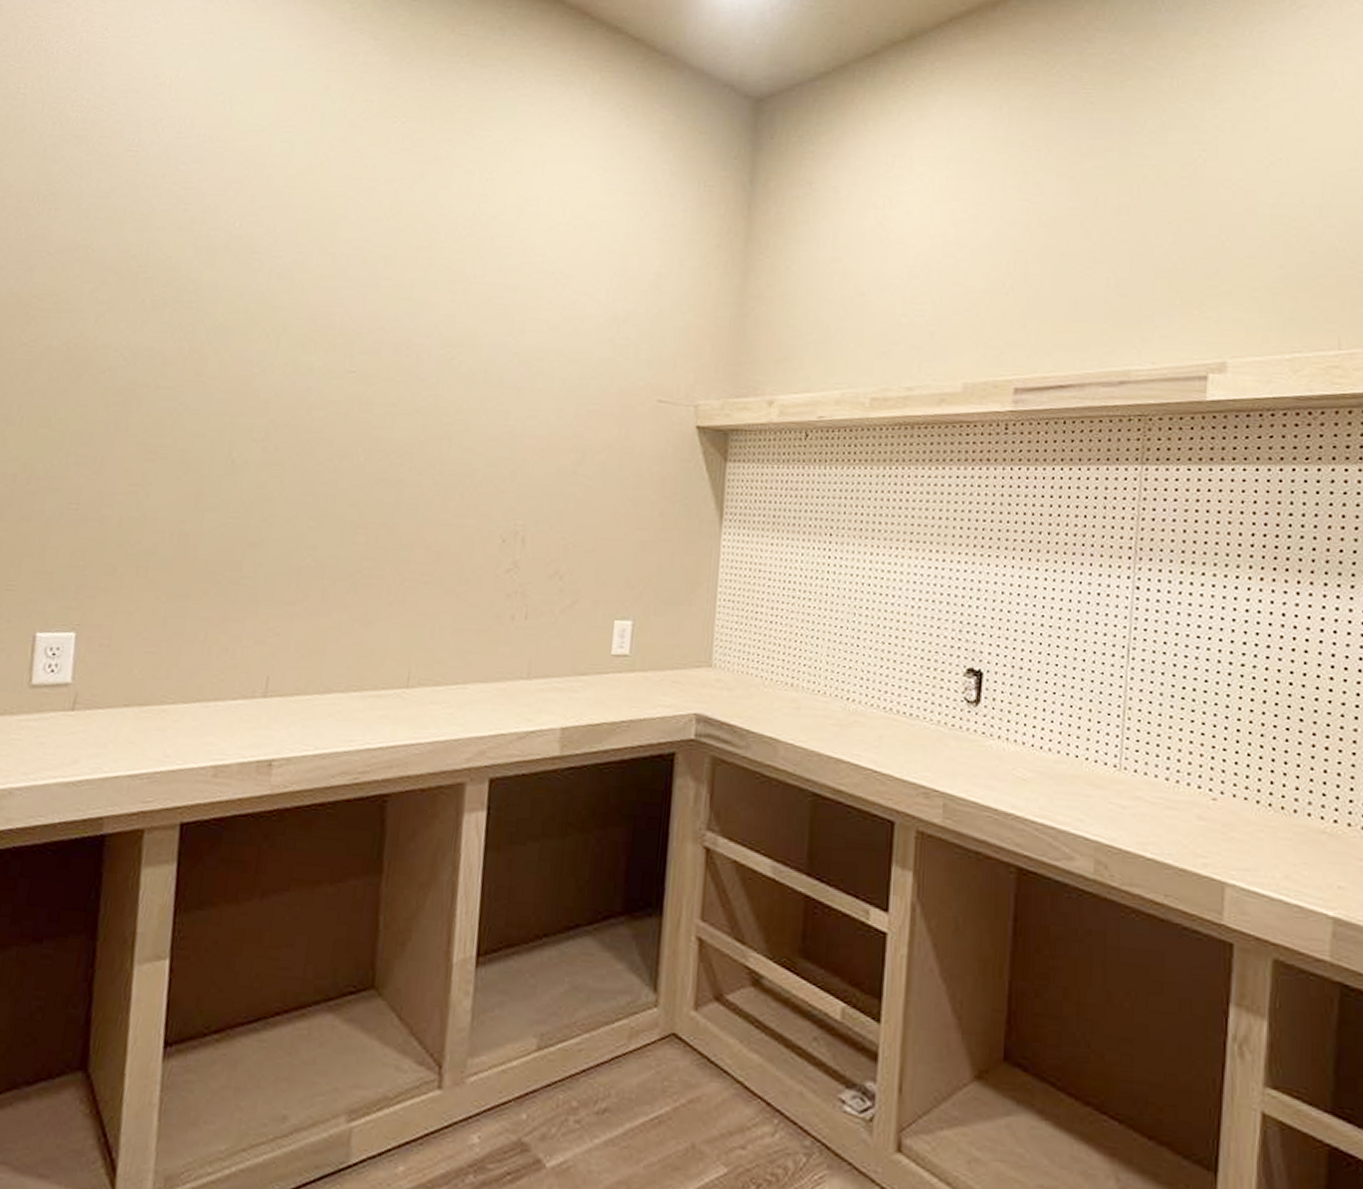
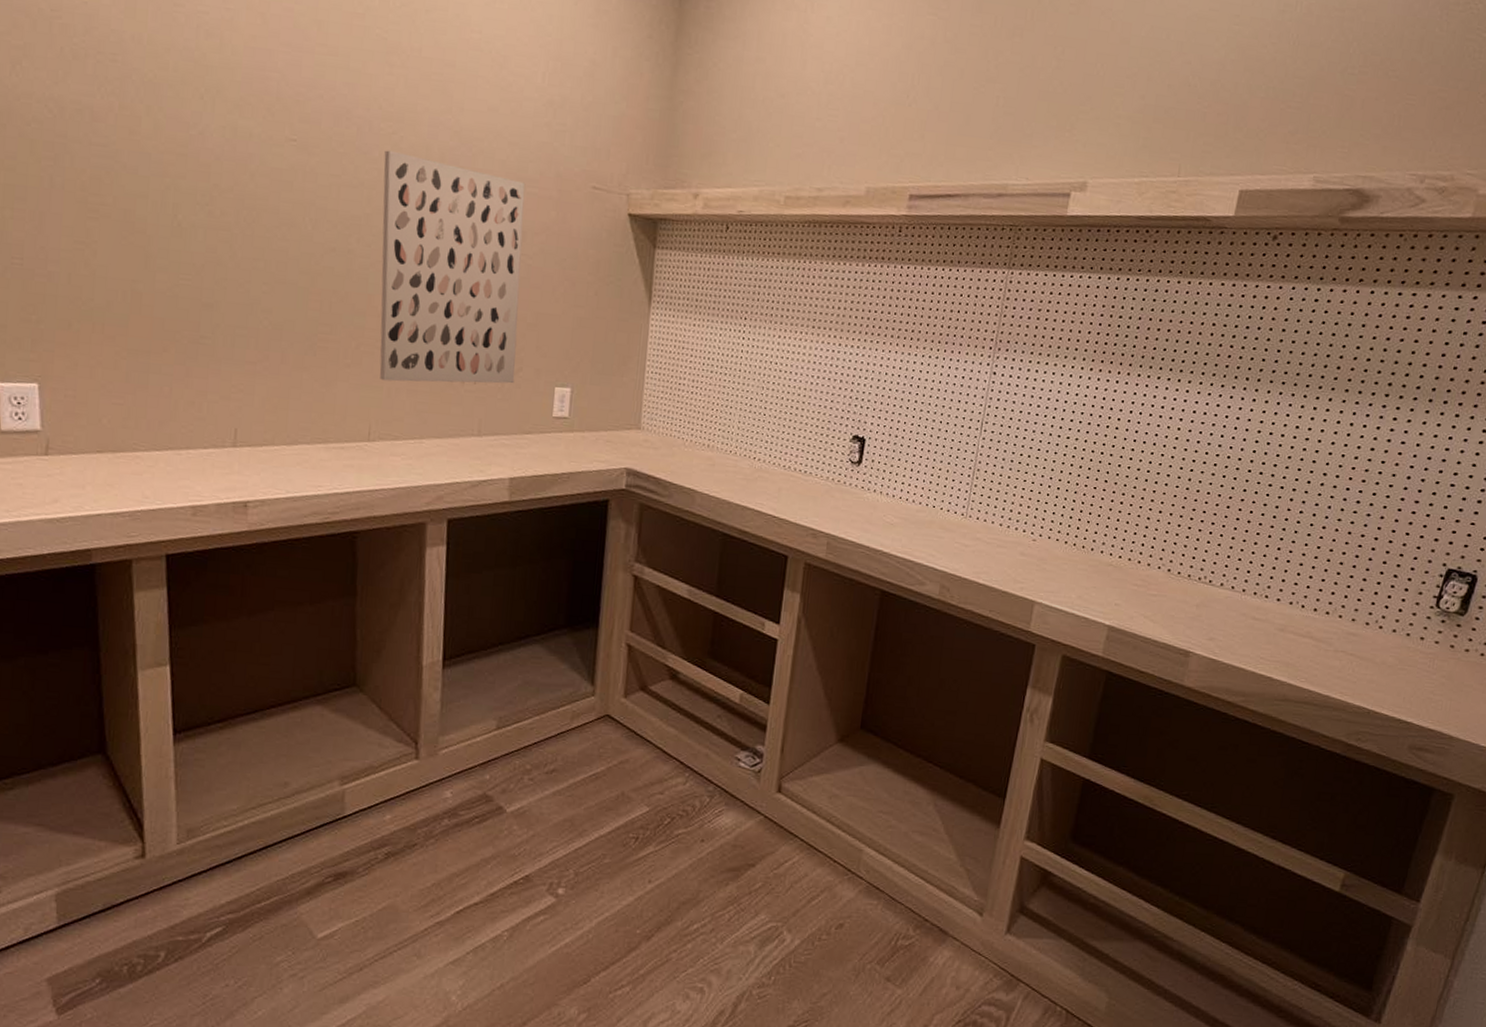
wall art: none [423,375,587,619] -> present [379,150,526,384]

